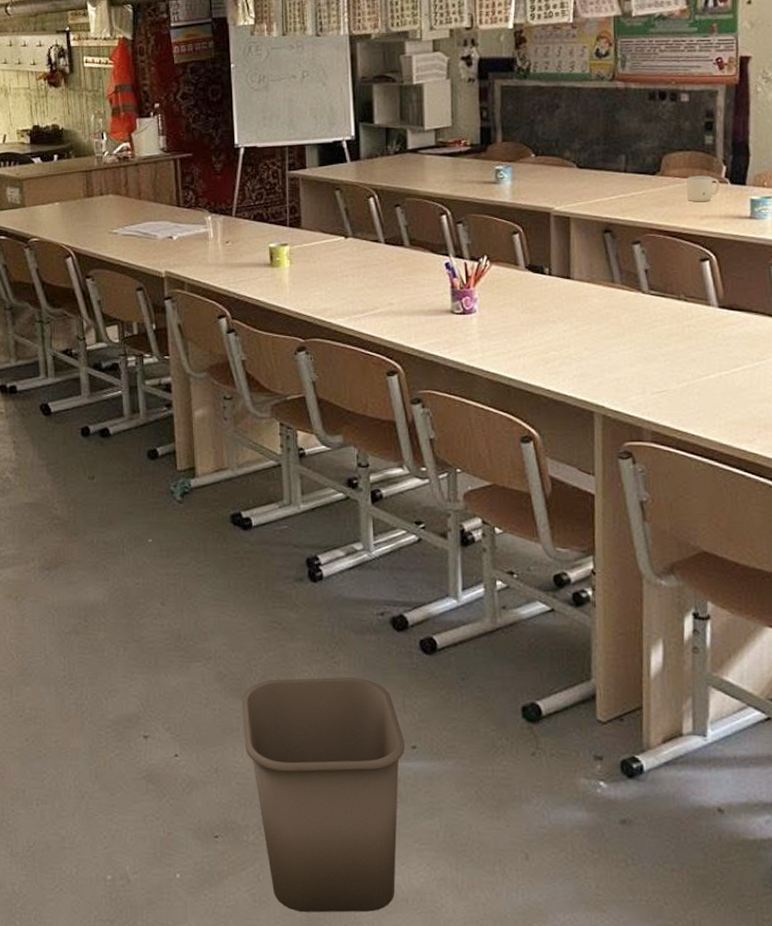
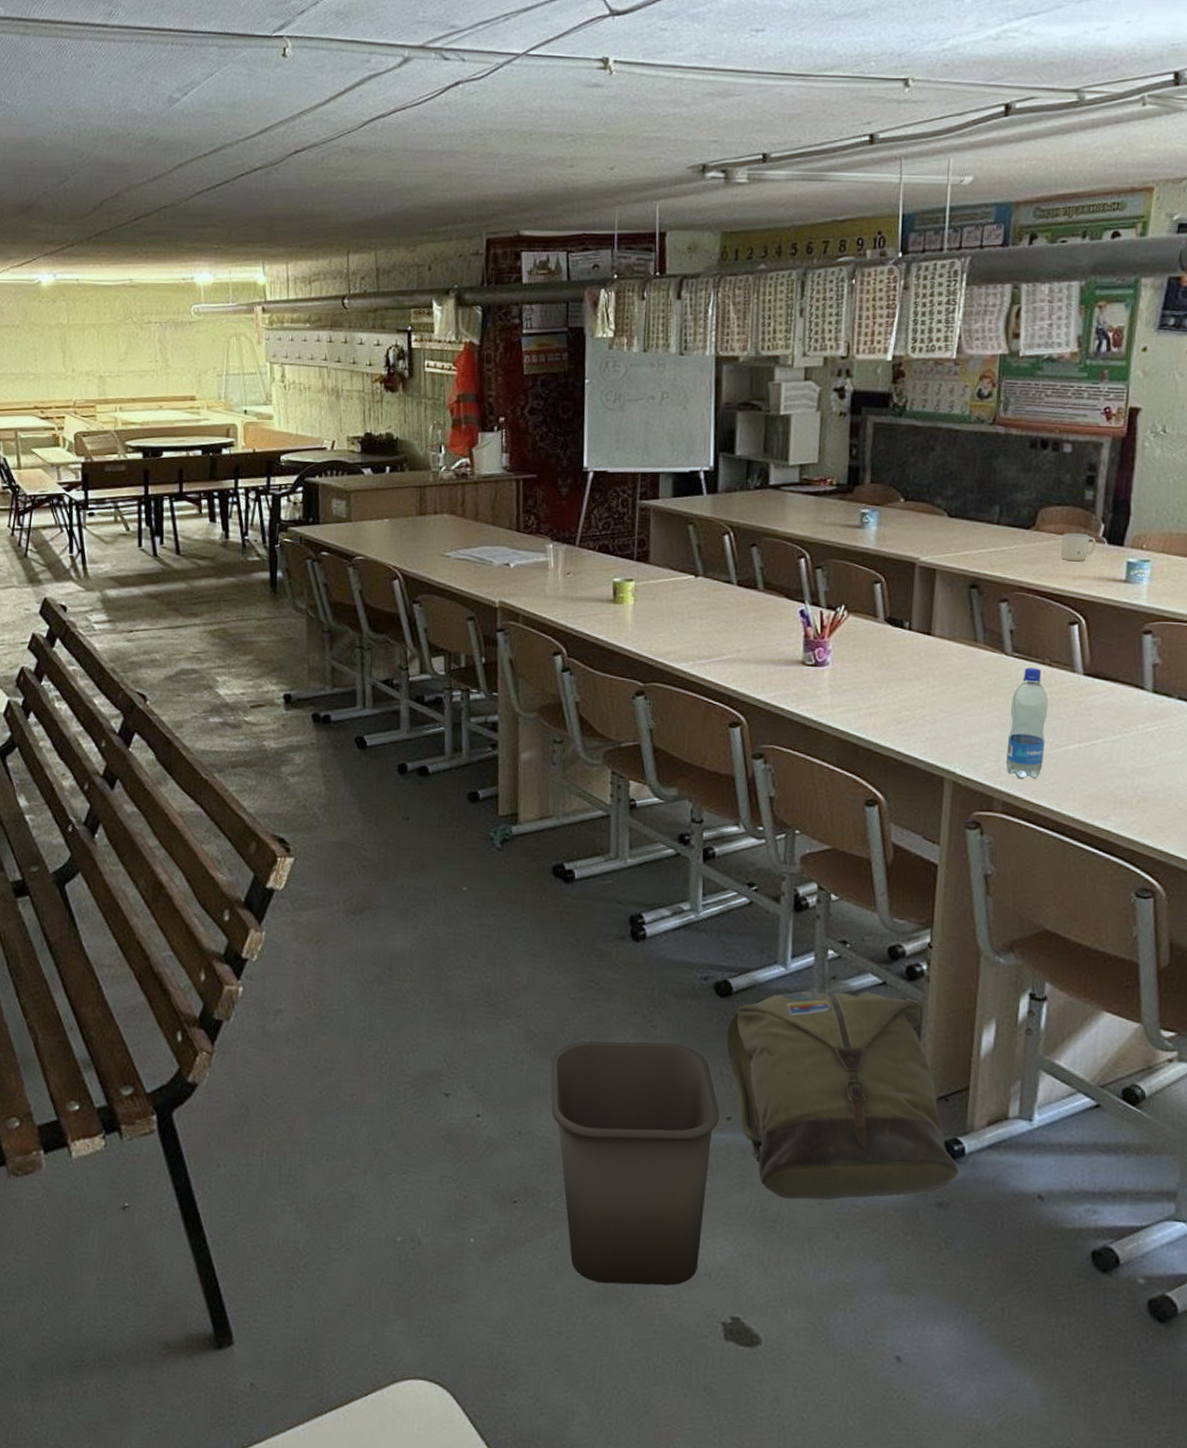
backpack: none [406,619,639,823] -> present [726,991,958,1201]
bottle: none [651,304,688,409] -> present [1006,667,1049,780]

